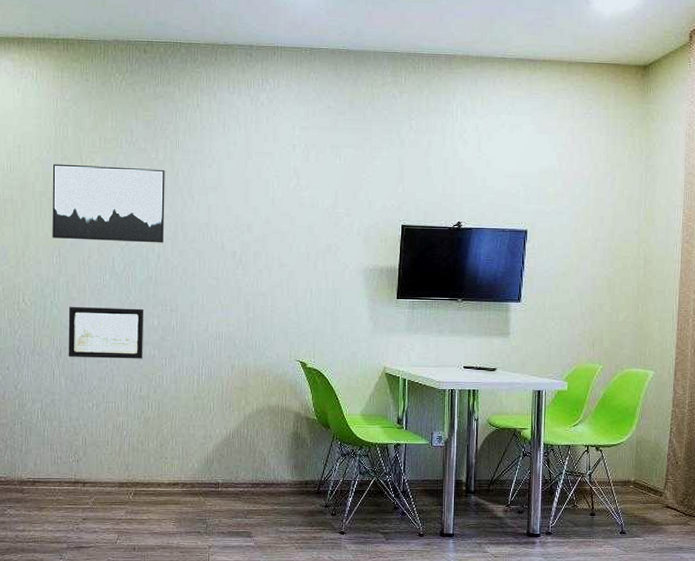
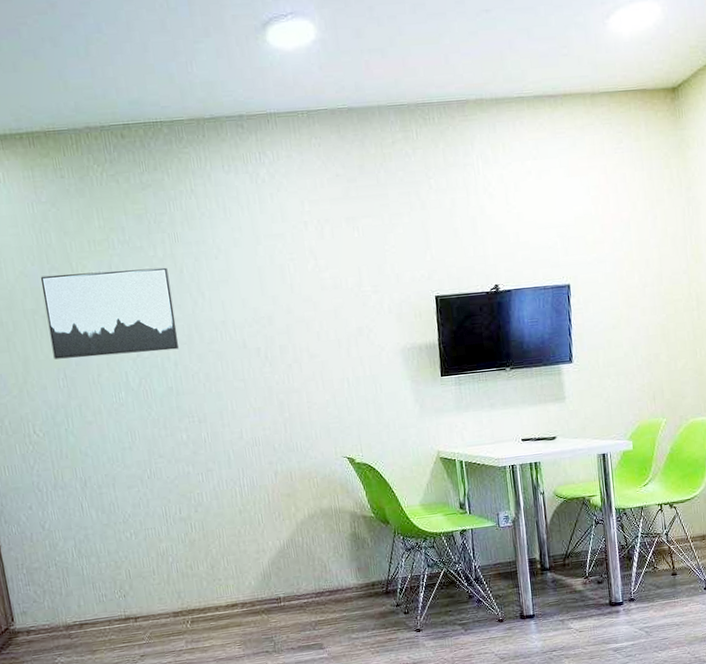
wall art: present [68,306,144,359] -> none [85,423,177,487]

